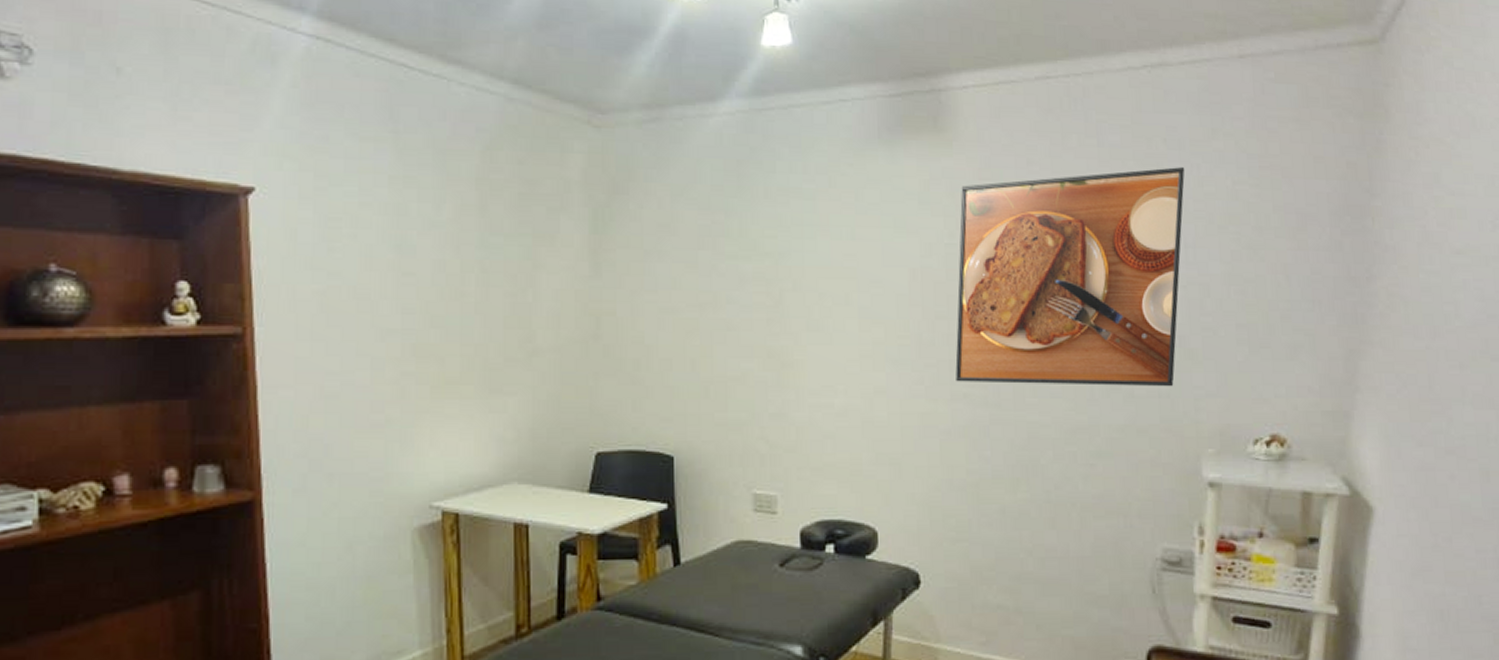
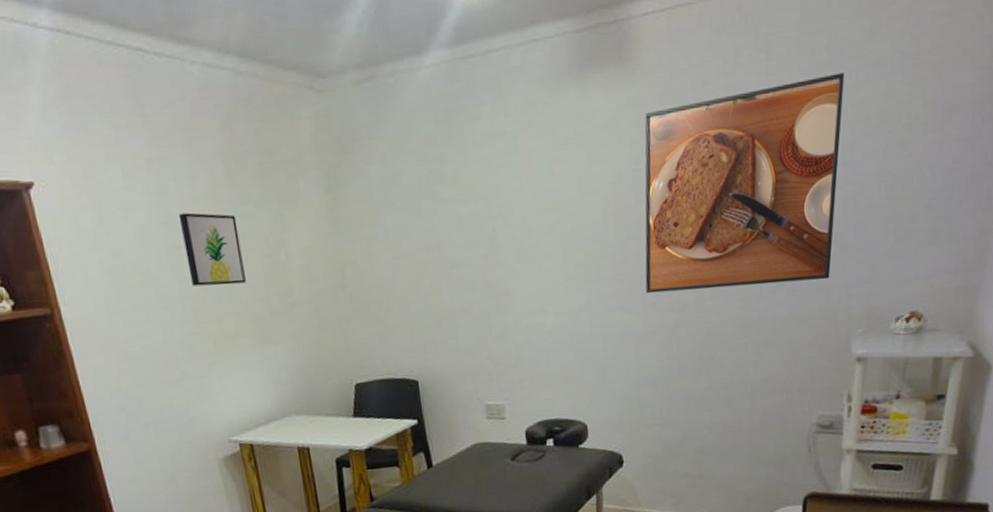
wall art: none [415,238,482,322] -> present [178,212,246,287]

